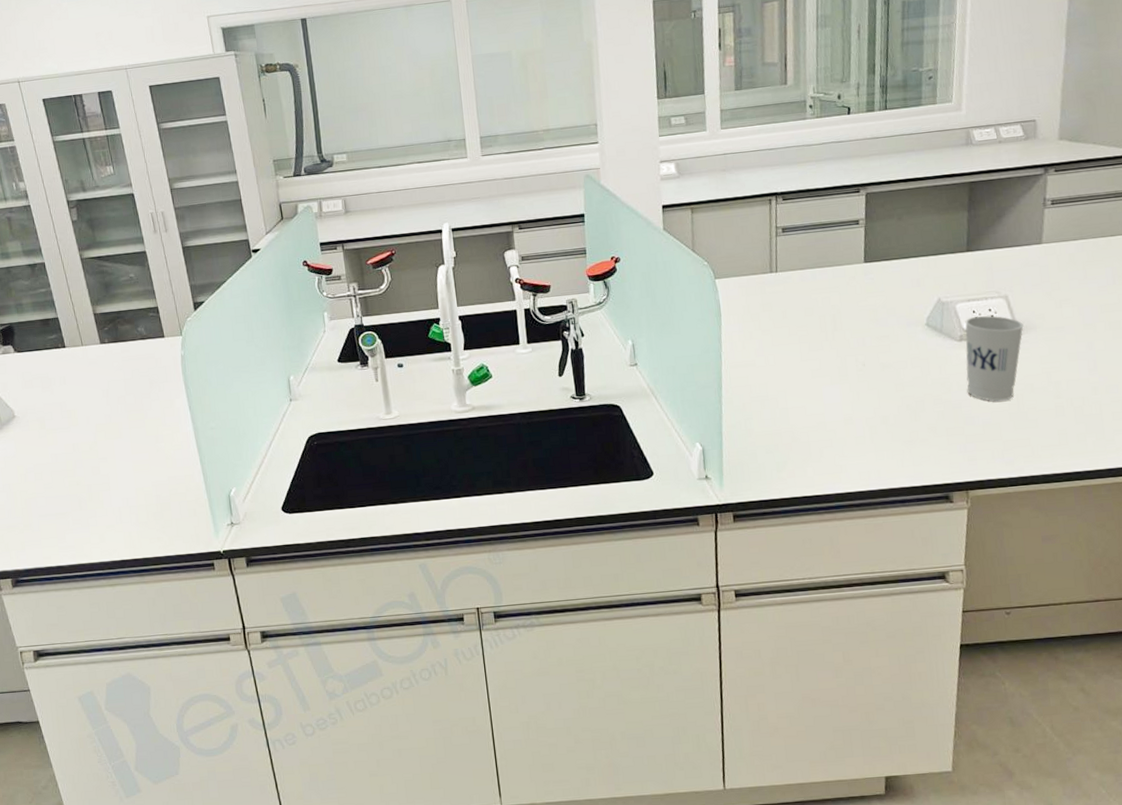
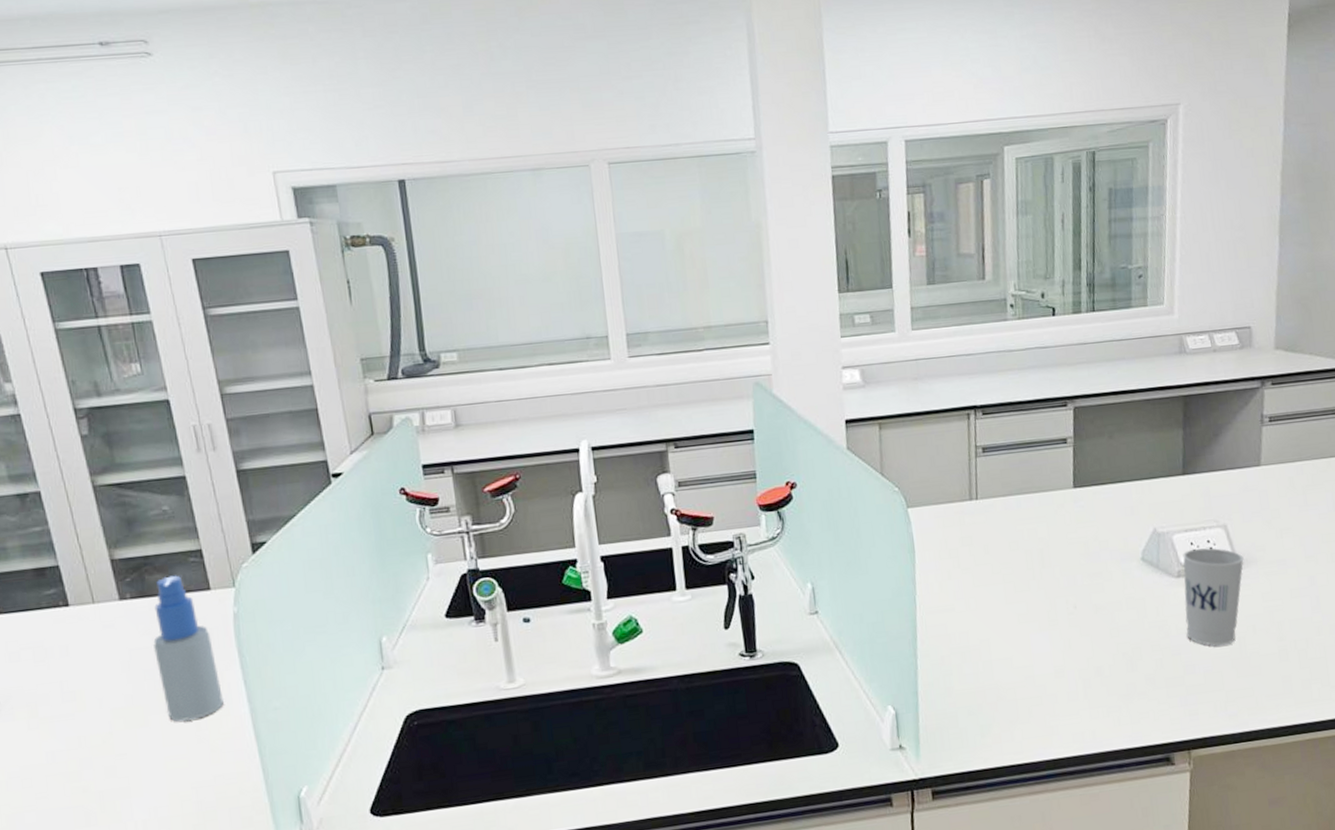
spray bottle: none [124,326,174,436] -> present [153,575,224,722]

